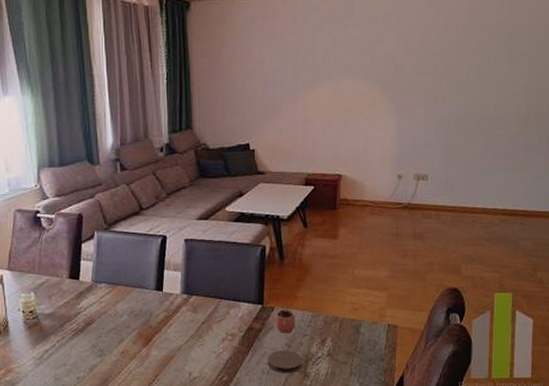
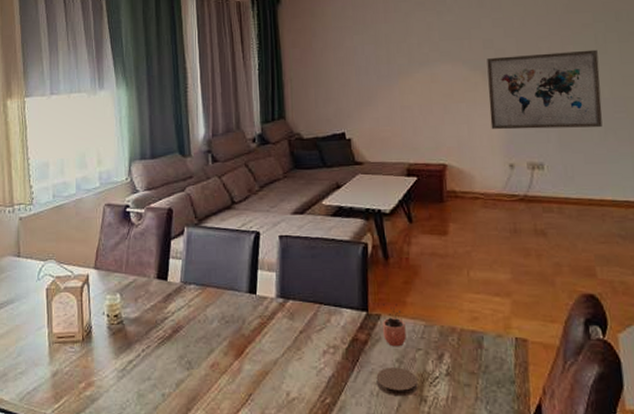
wall art: none [385,68,488,143] -> present [487,49,603,130]

